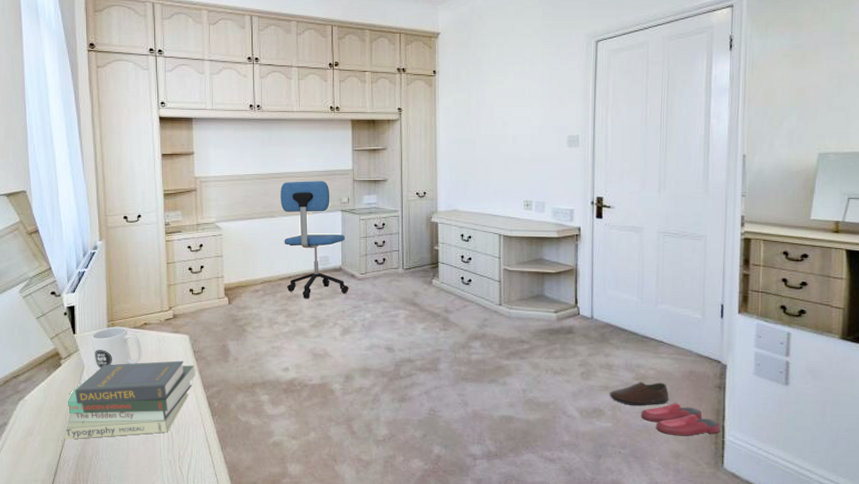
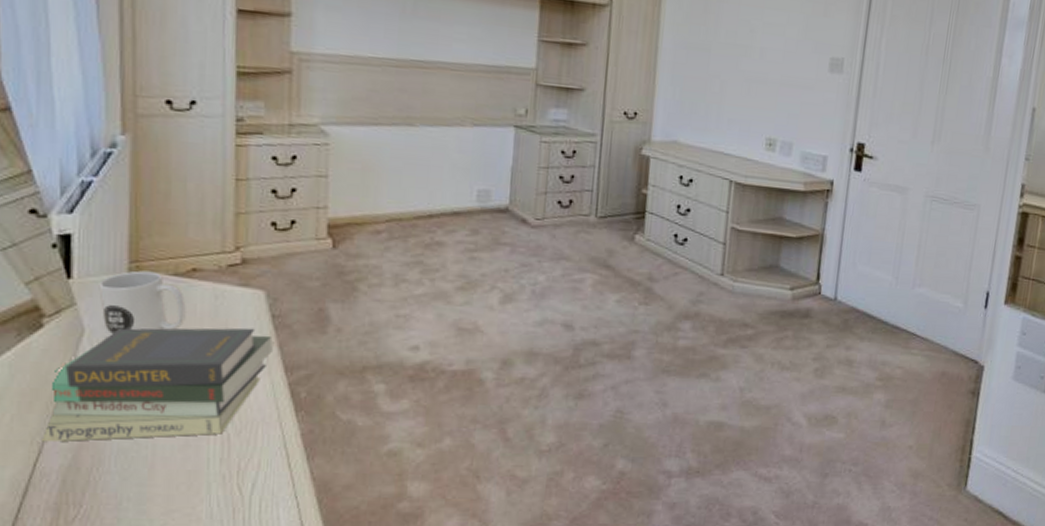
office chair: present [280,181,349,298] -> none [424,75,518,249]
shoe: present [609,381,669,405] -> none [845,382,915,413]
slippers: present [641,402,720,436] -> none [880,410,969,452]

